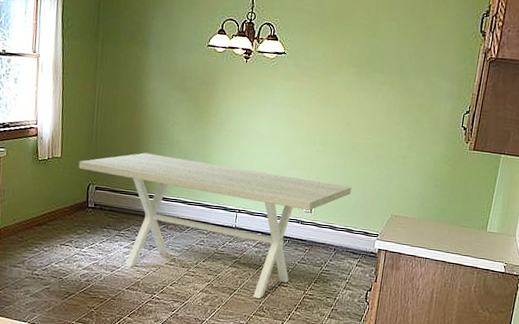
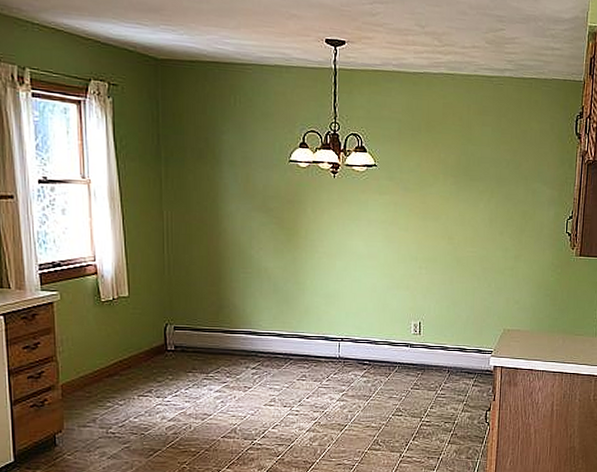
dining table: present [78,152,351,299] -> none [151,284,460,431]

